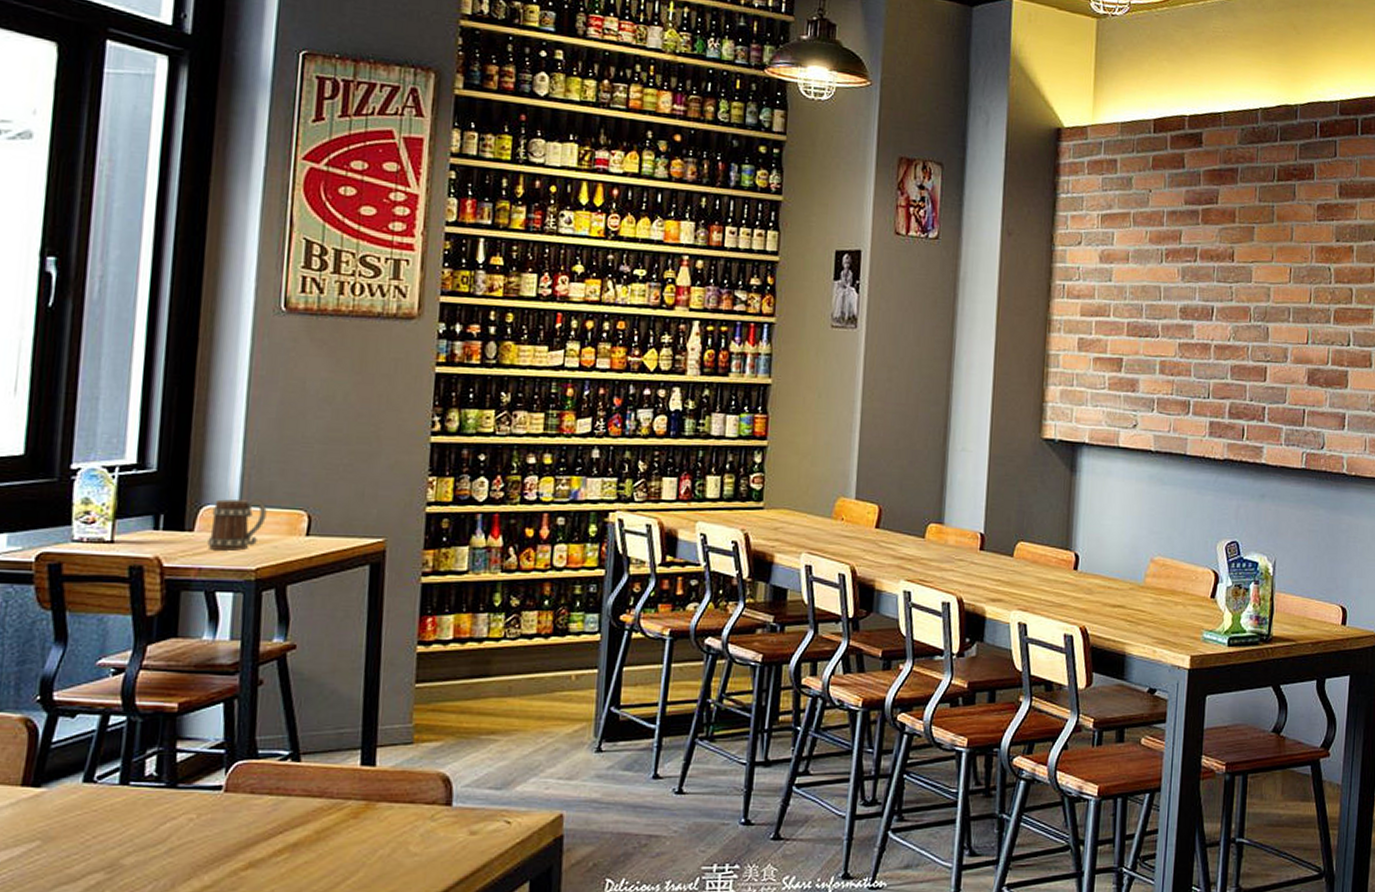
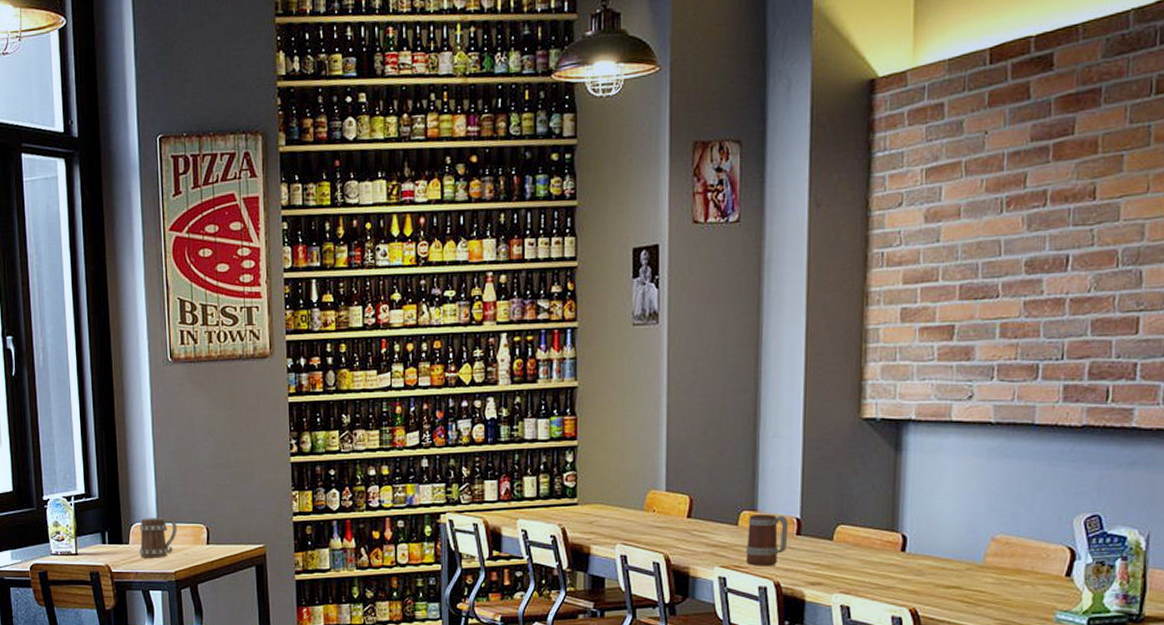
beer mug: none [931,528,973,580] -> present [746,515,789,565]

